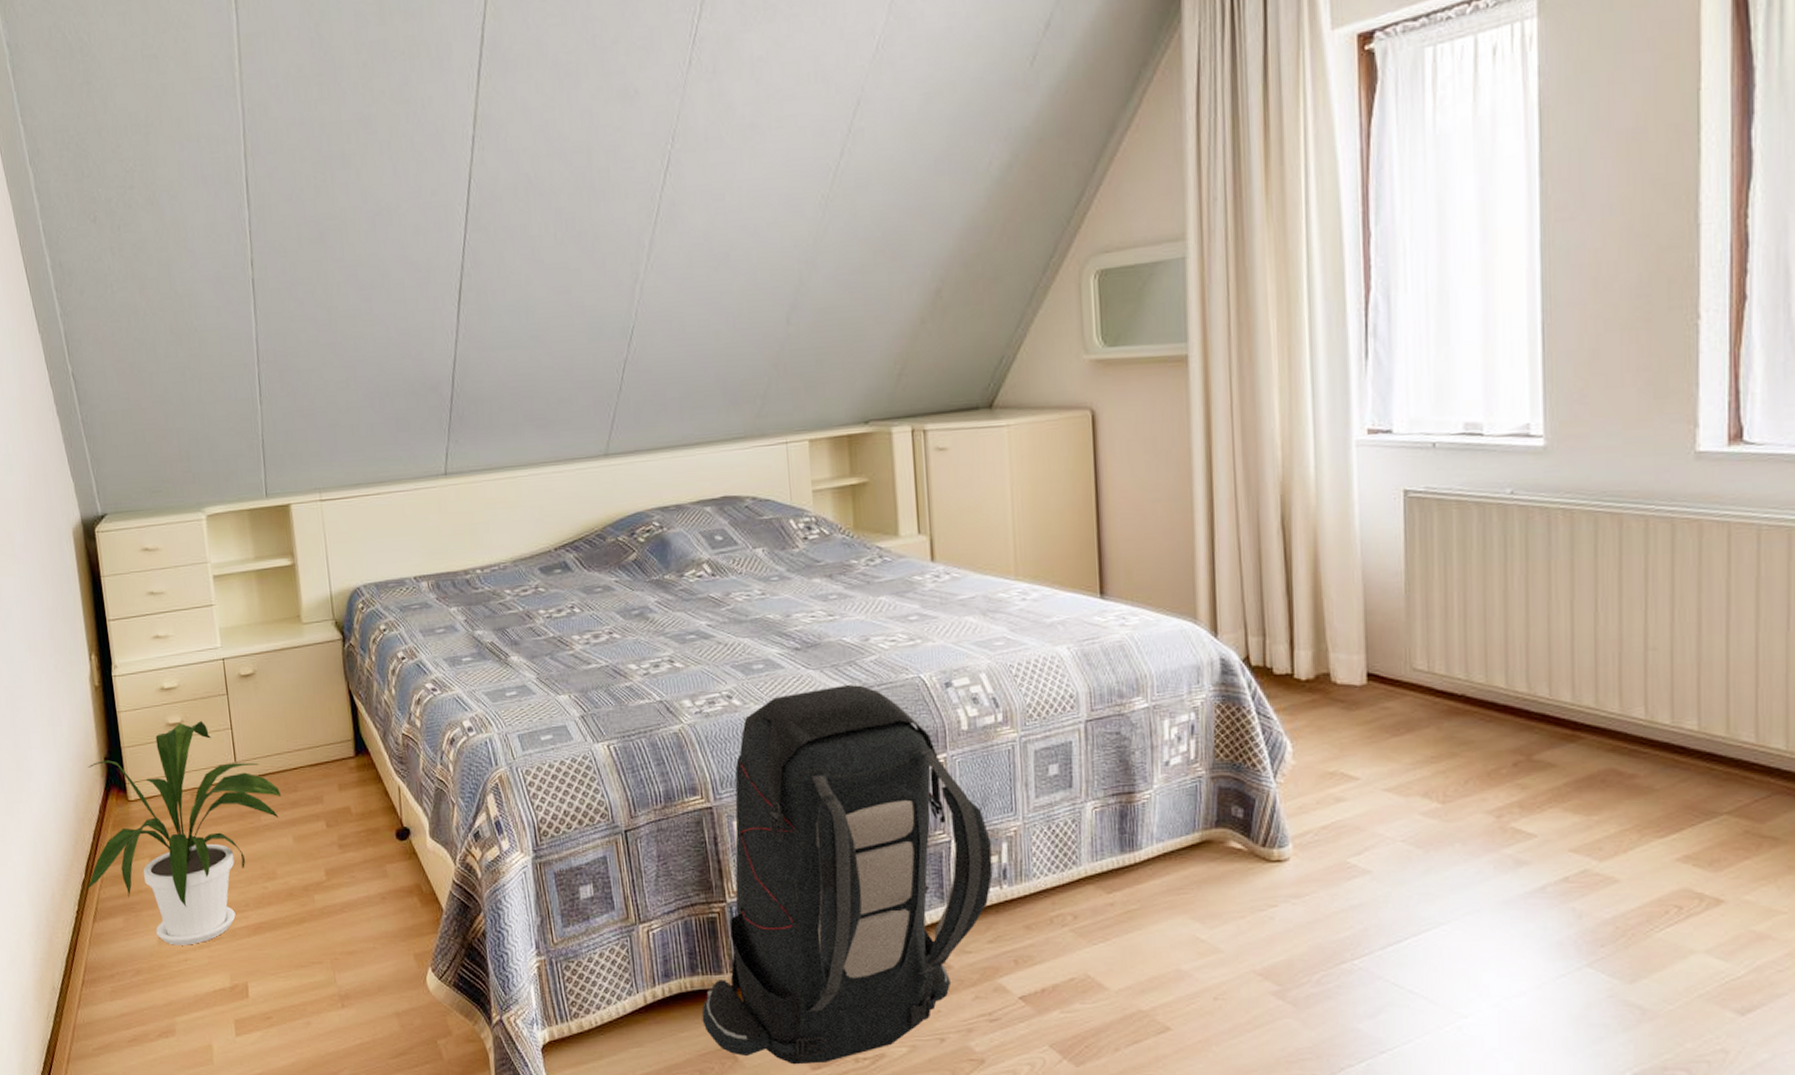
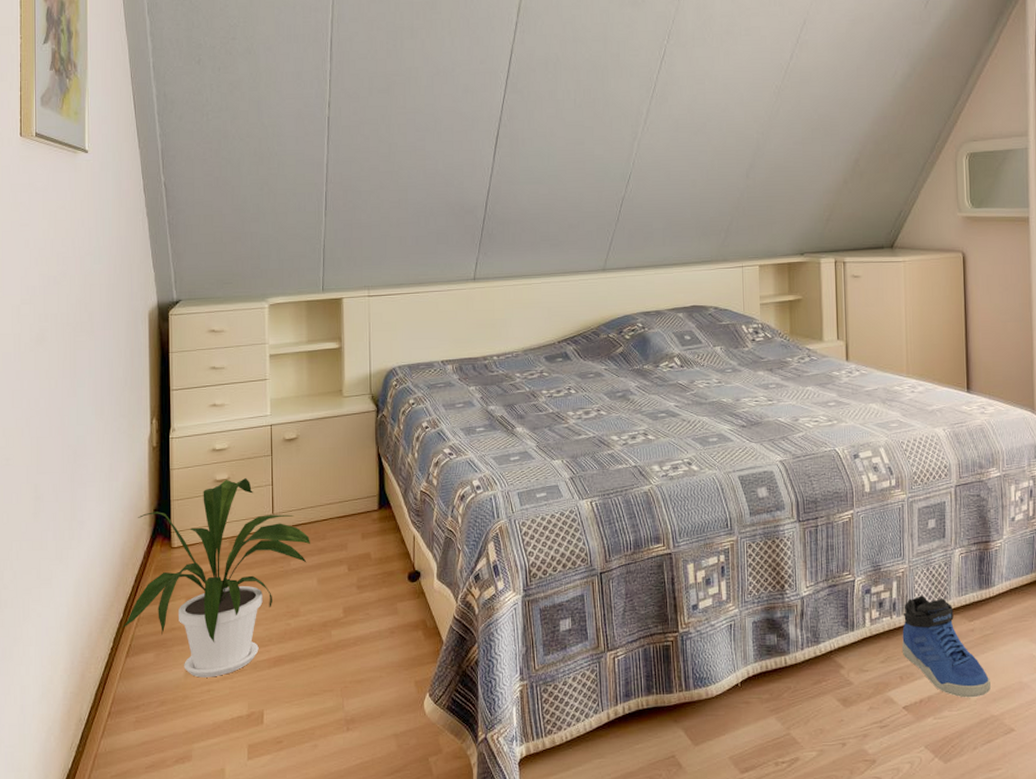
backpack: present [701,684,993,1065] -> none [654,454,886,769]
sneaker: none [1016,861,1138,988] -> present [902,596,991,698]

